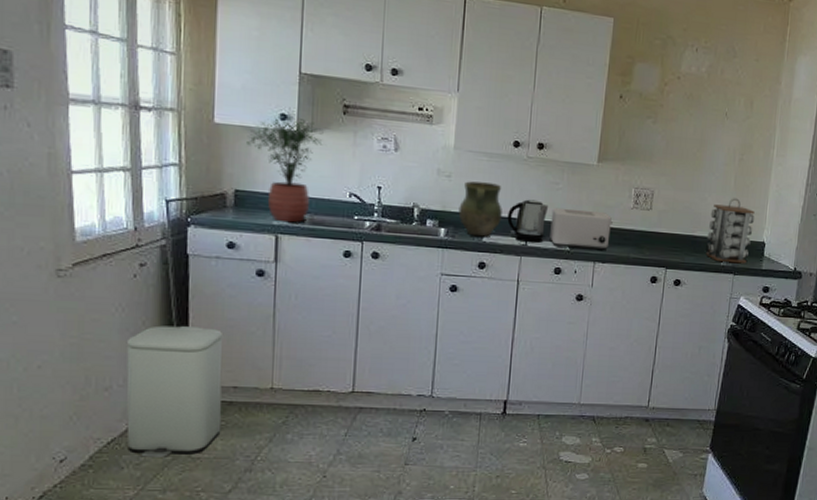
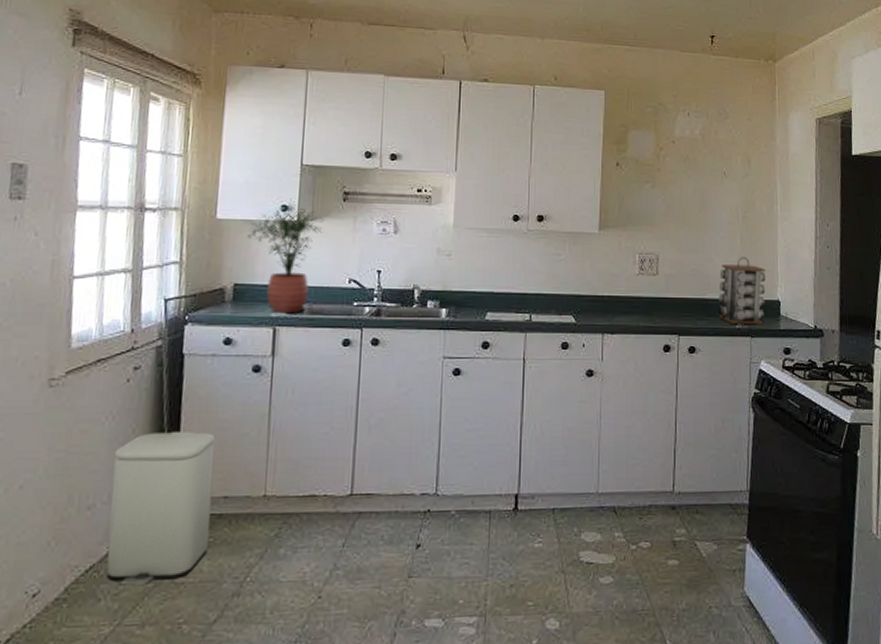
ceramic jug: present [458,181,502,237] -> none [459,258,504,315]
kettle: present [507,199,548,244] -> none [510,273,551,318]
toaster: present [549,207,613,251] -> none [555,279,619,322]

